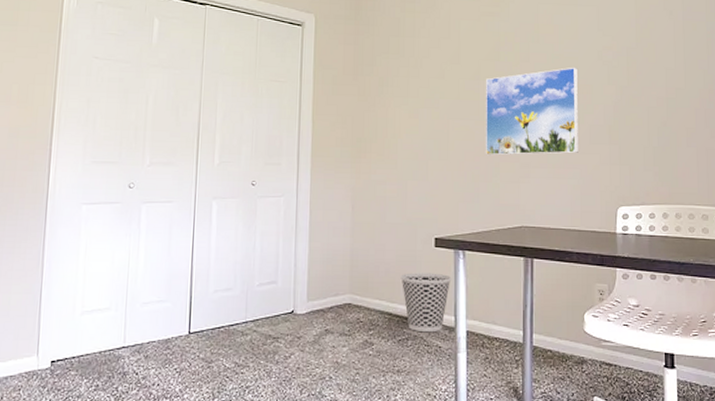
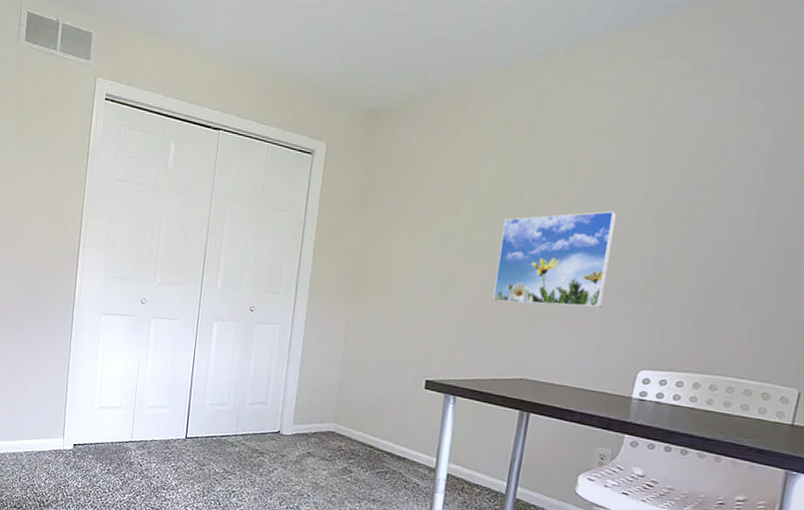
wastebasket: present [400,272,452,333] -> none [386,410,439,470]

